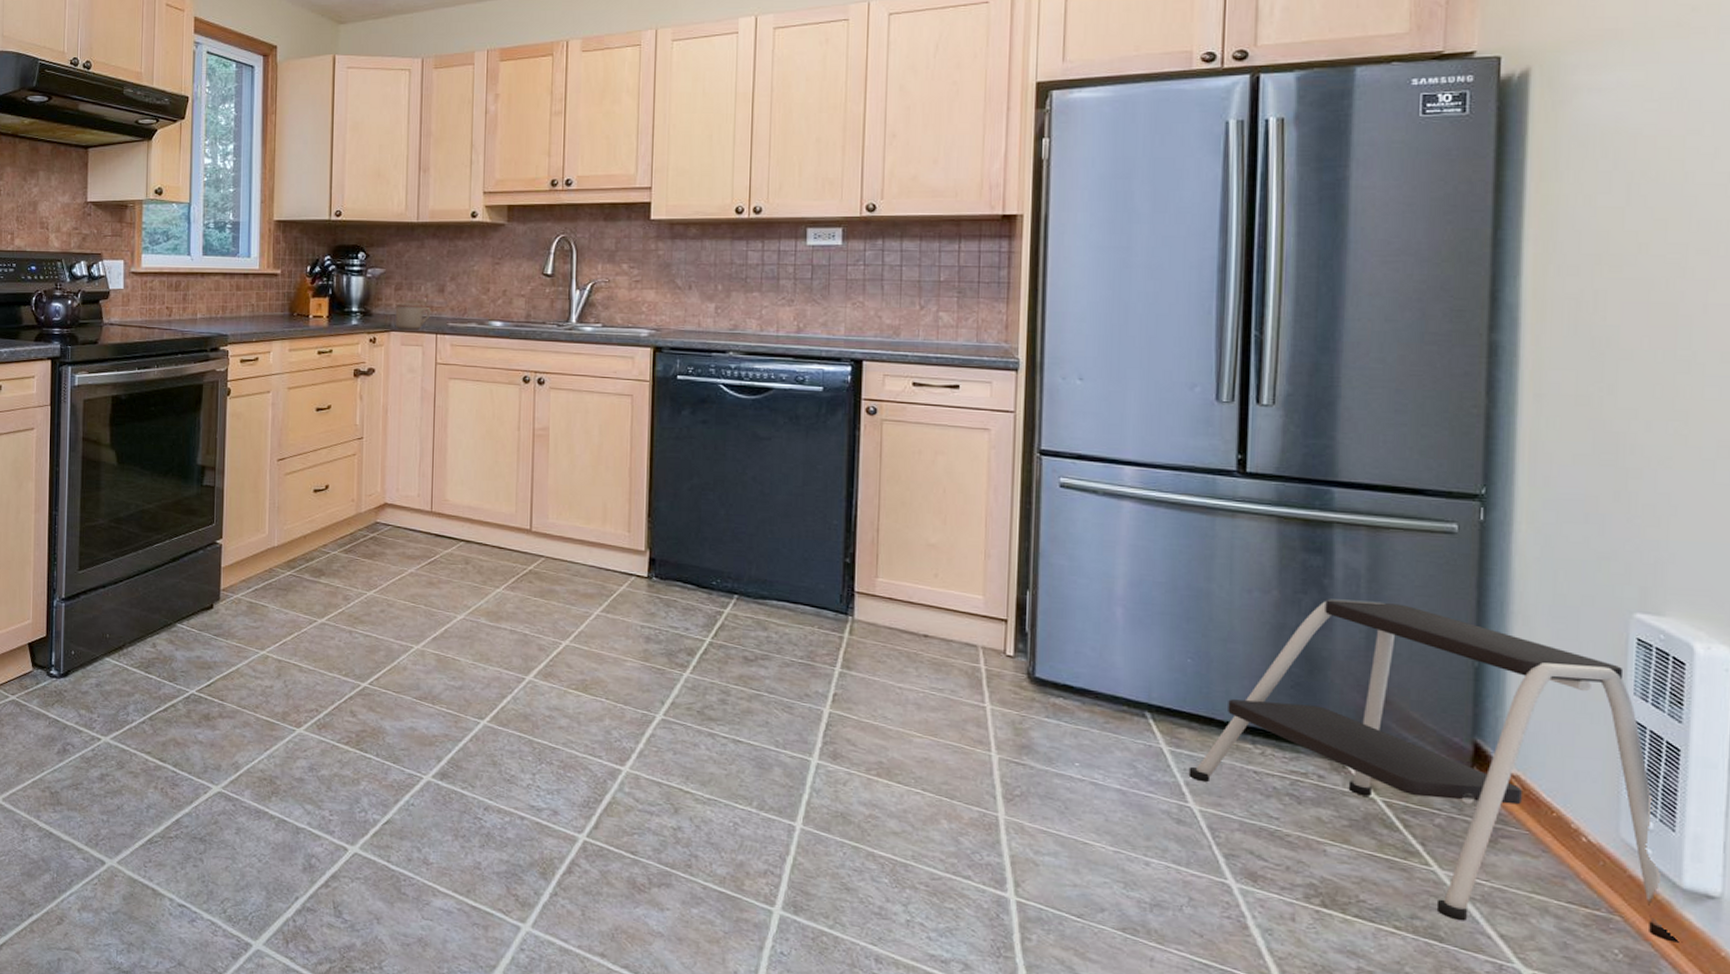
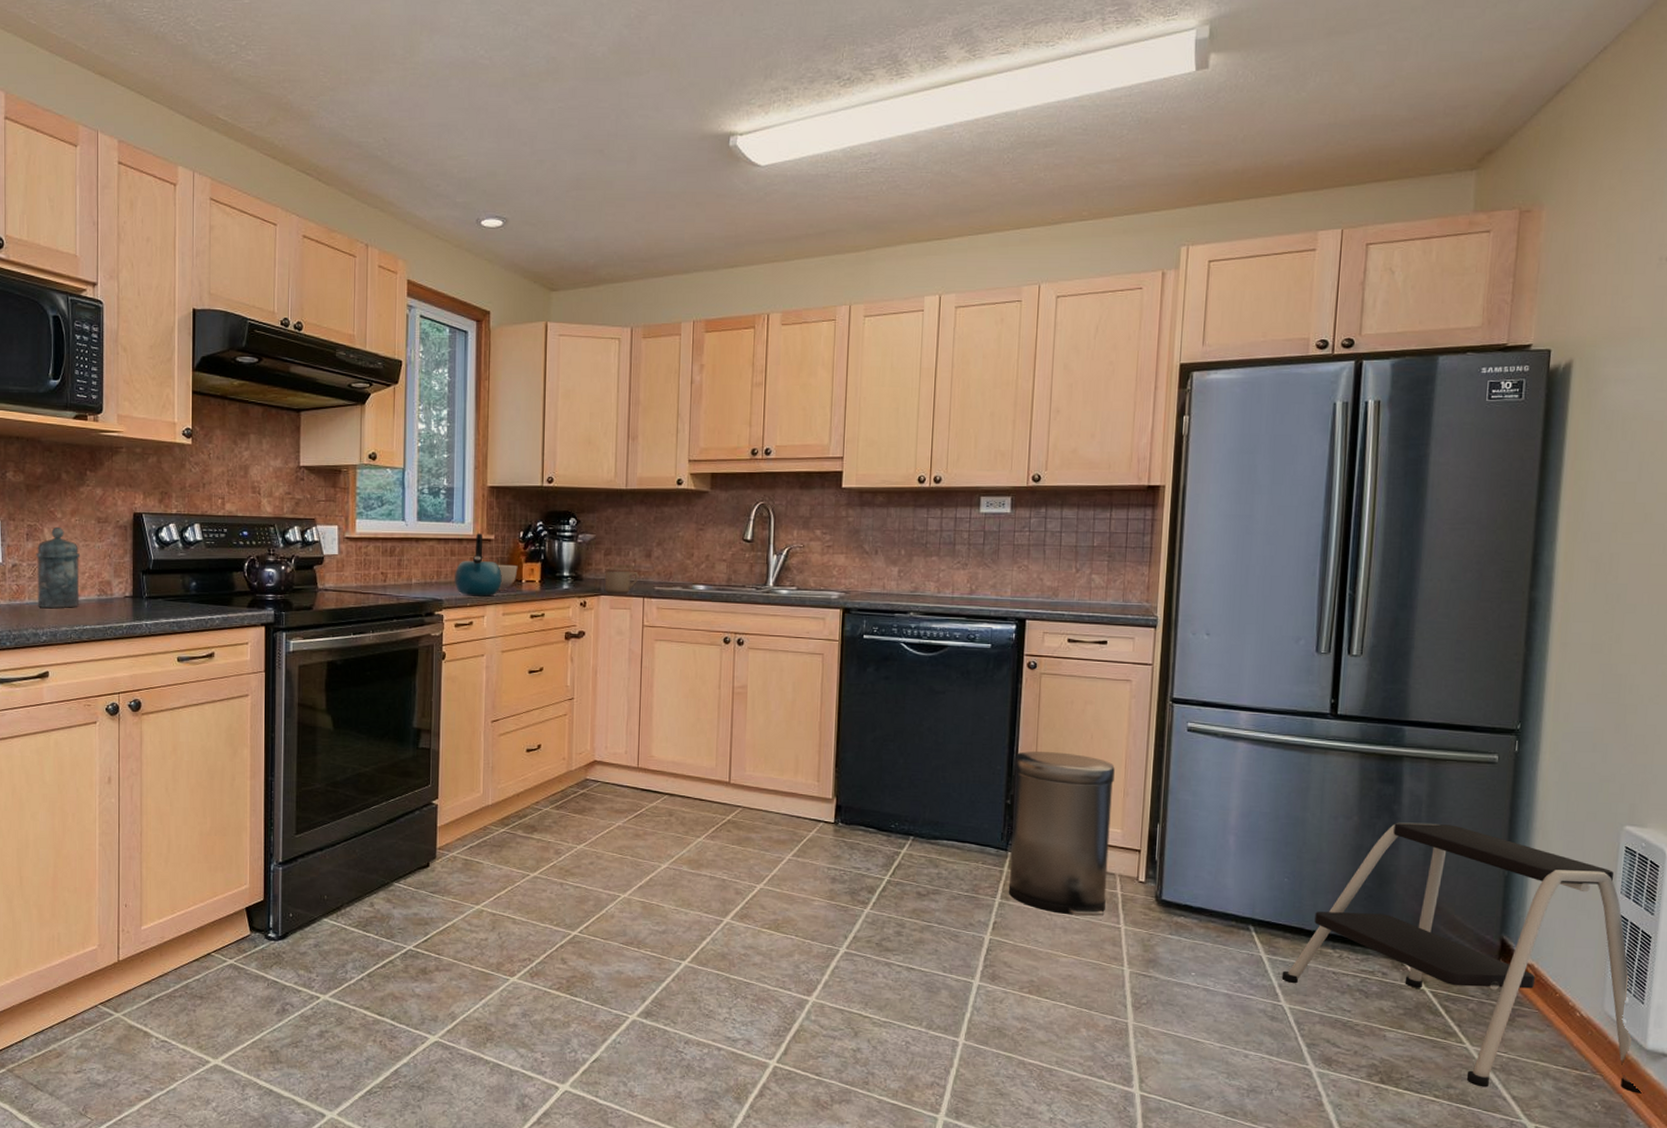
kettle: none [240,268,289,332] -> present [455,533,502,597]
bowl: none [284,299,305,326] -> present [497,564,518,591]
pedal bin: none [850,505,973,693] -> present [1008,751,1115,916]

